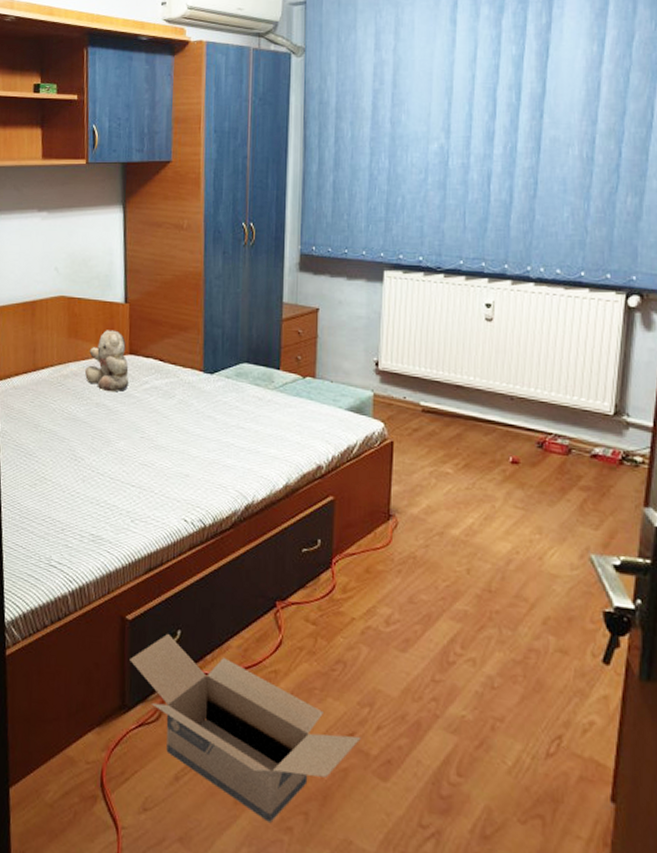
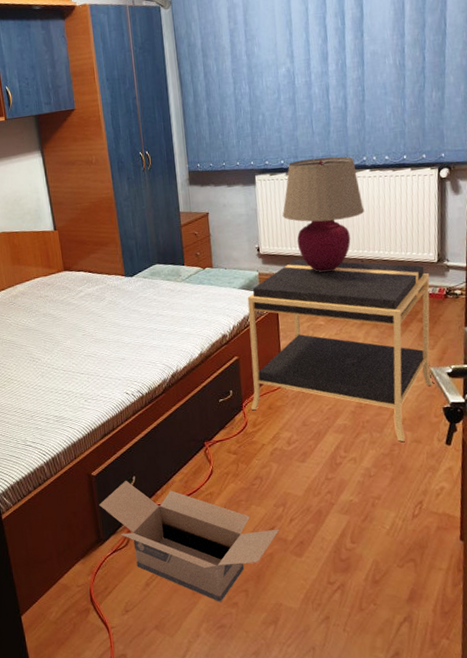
teddy bear: present [85,330,129,393] -> none [31,253,68,304]
nightstand: none [342,383,602,648] -> present [247,259,434,442]
table lamp: none [413,259,522,407] -> present [282,156,365,273]

